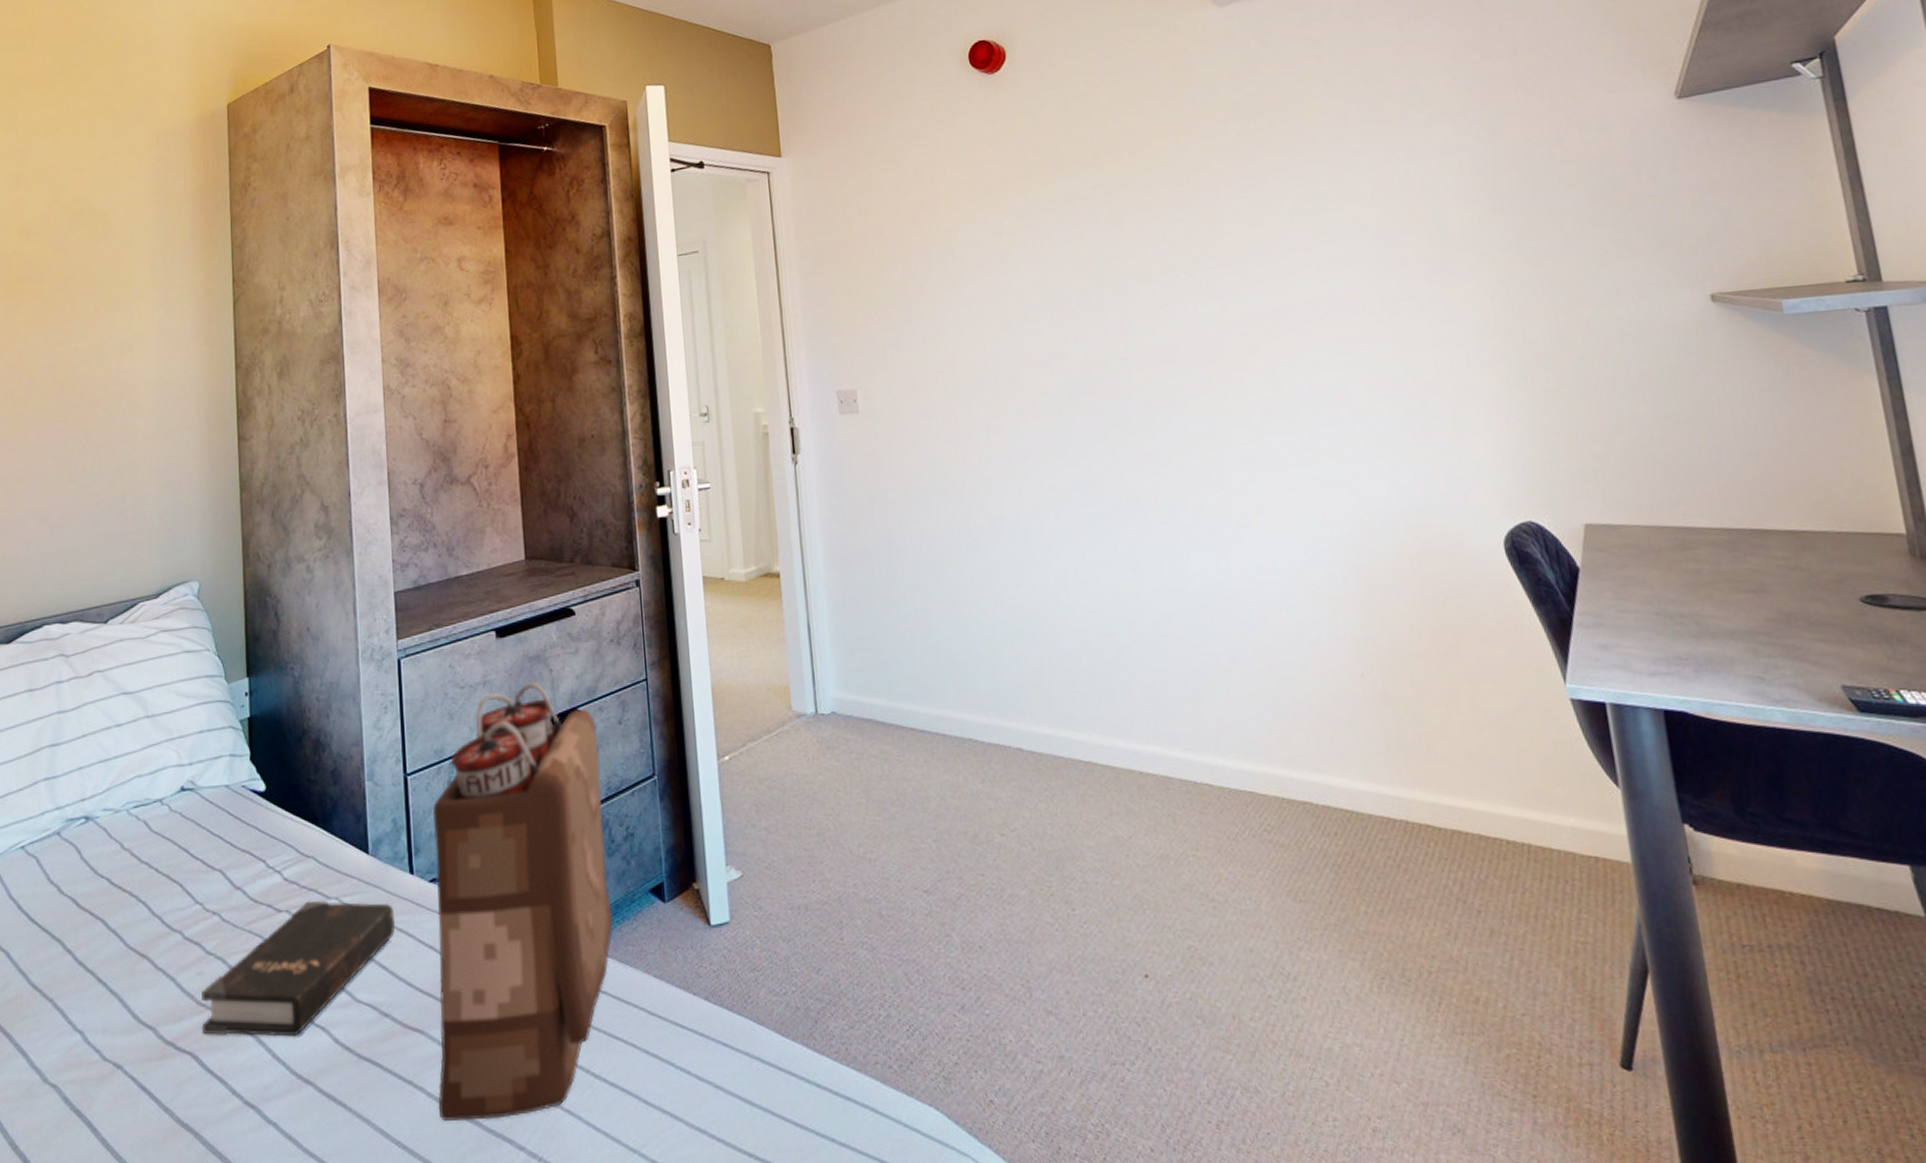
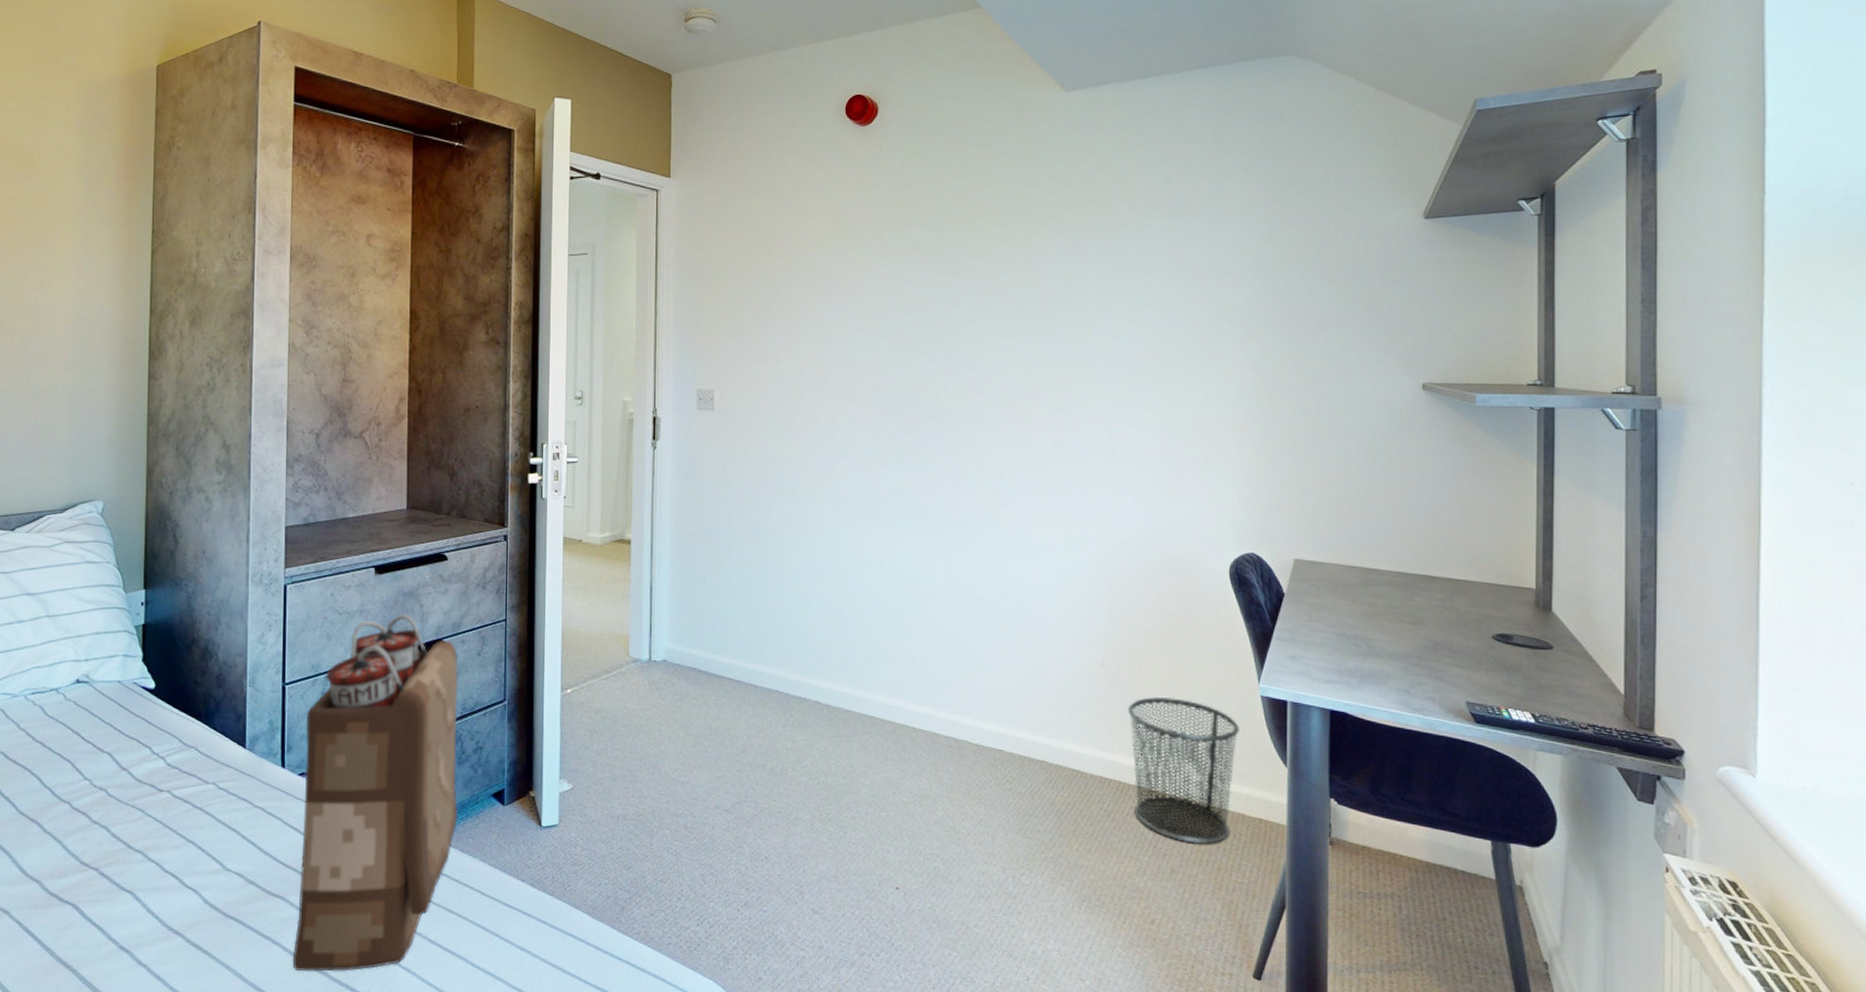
hardback book: present [202,900,396,1037] -> none [85,784,266,896]
waste bin: none [1403,710,1559,895] -> present [1128,696,1239,844]

